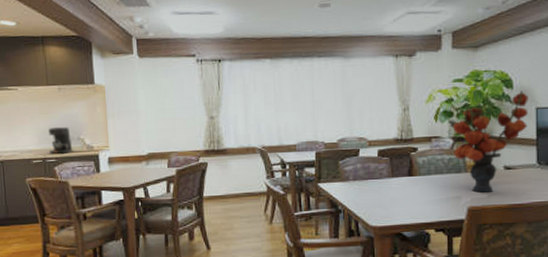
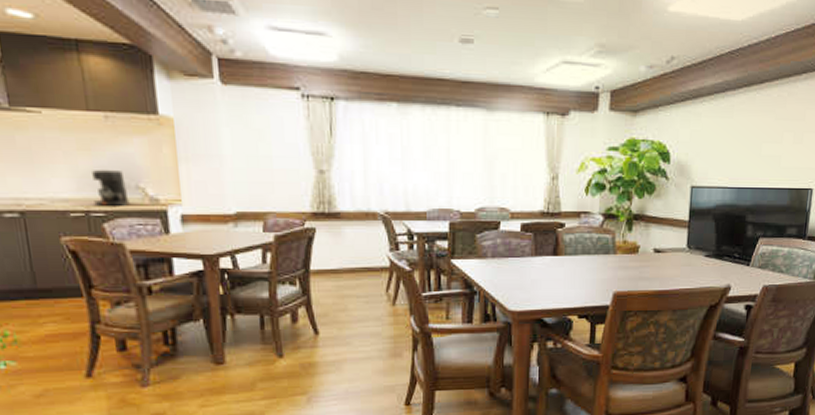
bouquet: present [447,90,529,193] -> none [598,160,685,277]

